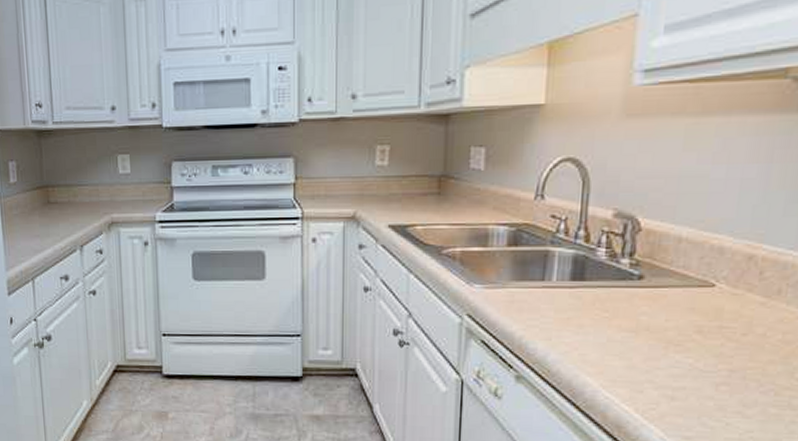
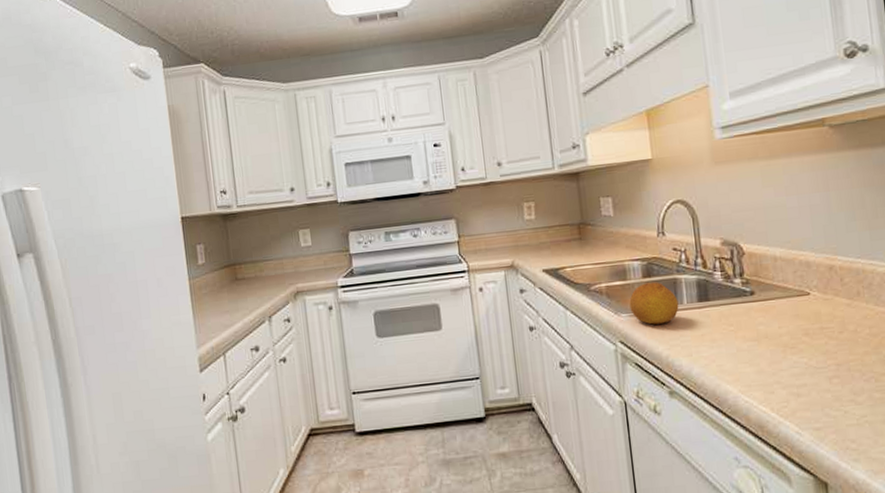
fruit: none [486,251,546,300] -> present [629,281,679,325]

